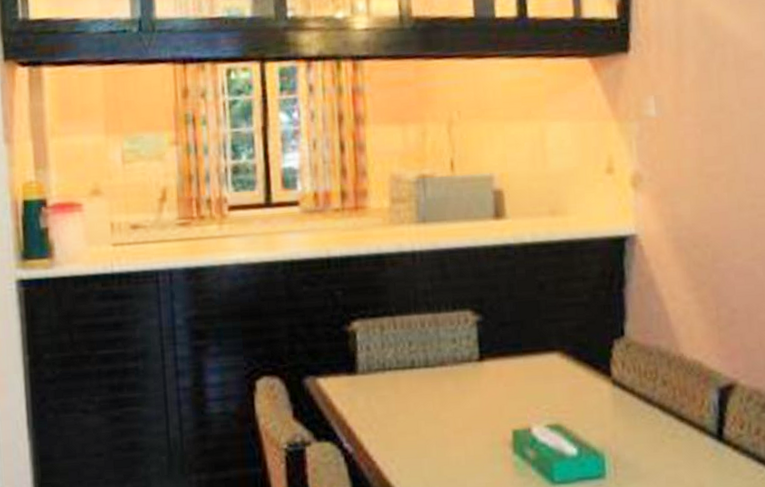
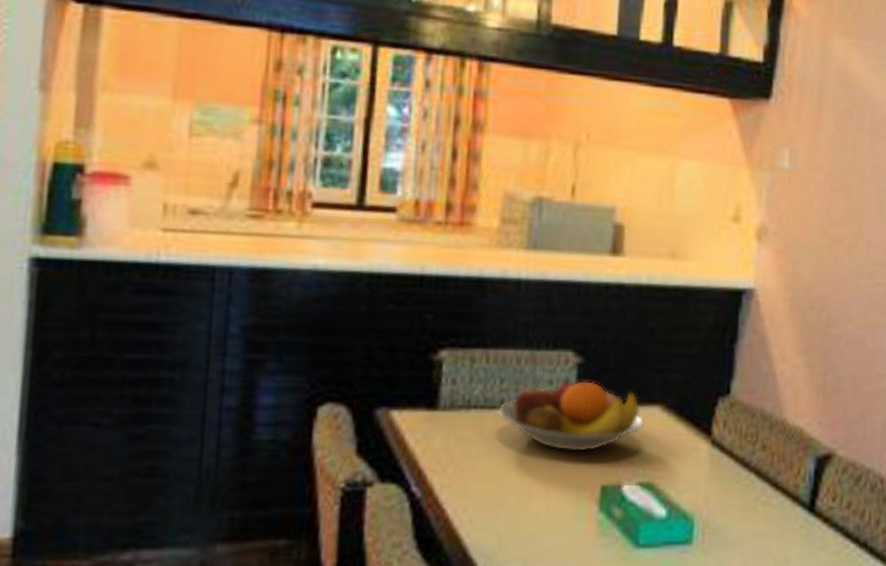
fruit bowl: none [410,335,546,402] -> present [498,379,645,452]

